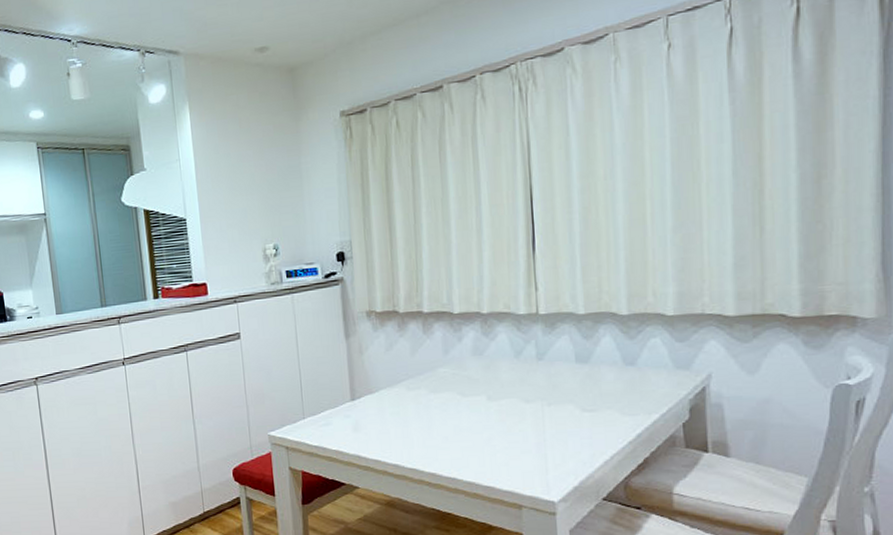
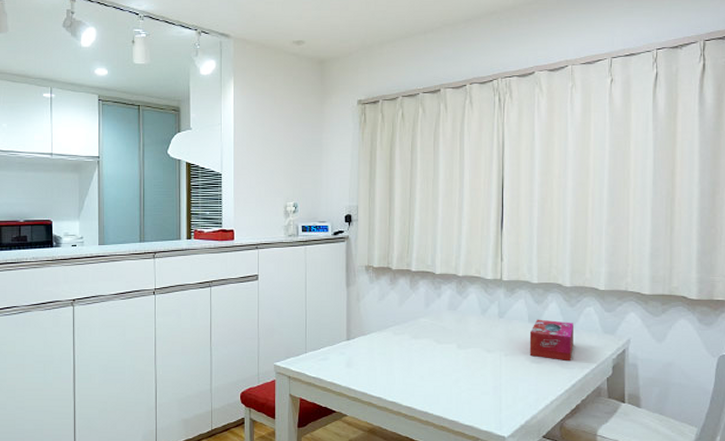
tissue box: none [578,357,636,407] -> present [529,319,573,362]

